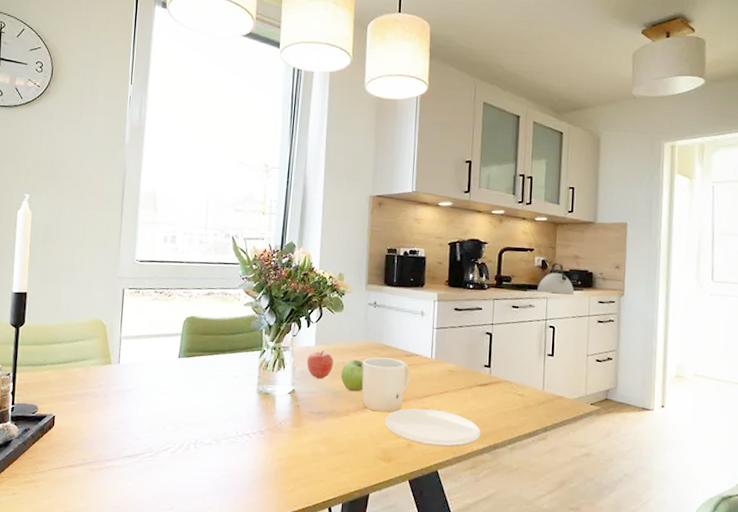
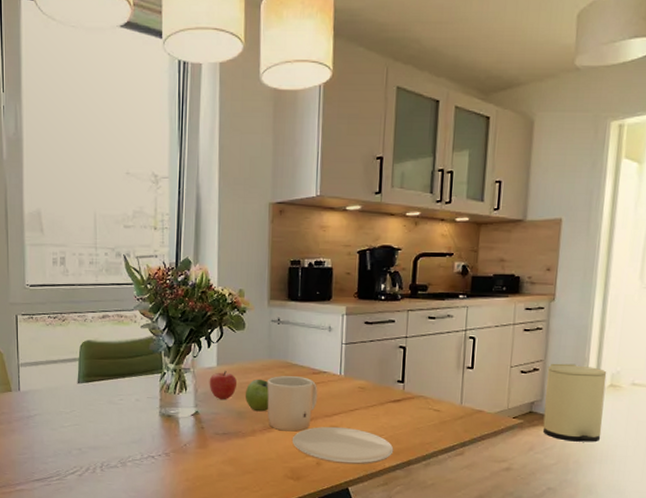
kettle: present [537,262,575,295] -> none [457,267,499,302]
pedal bin: none [618,353,673,430] -> present [543,363,607,442]

